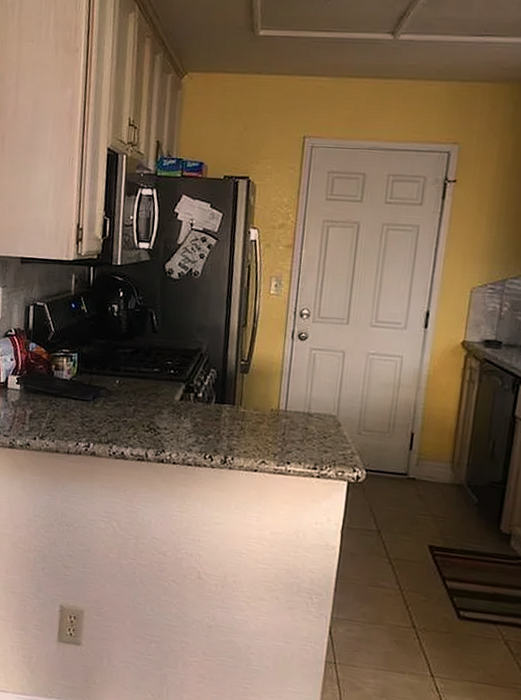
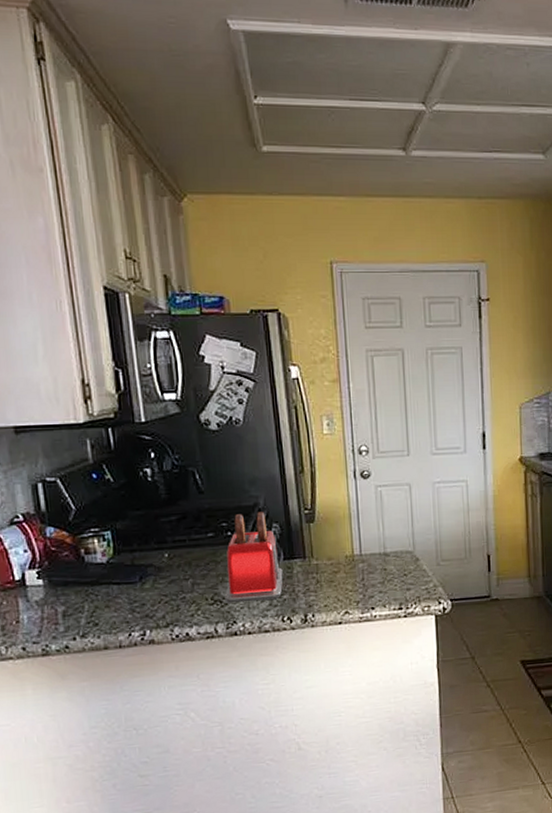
toaster: none [158,355,213,437] -> present [224,511,283,603]

